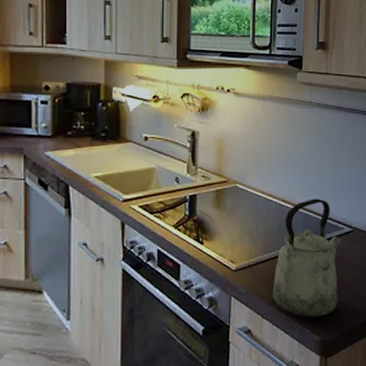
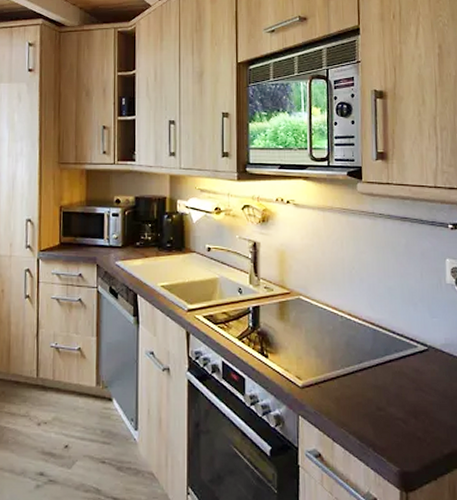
kettle: present [272,198,342,318] -> none [342,313,416,445]

